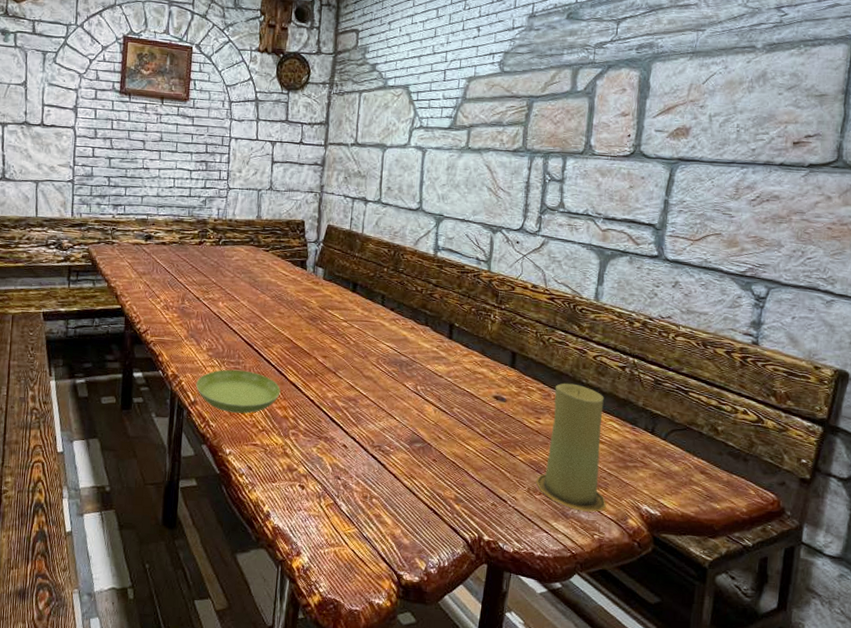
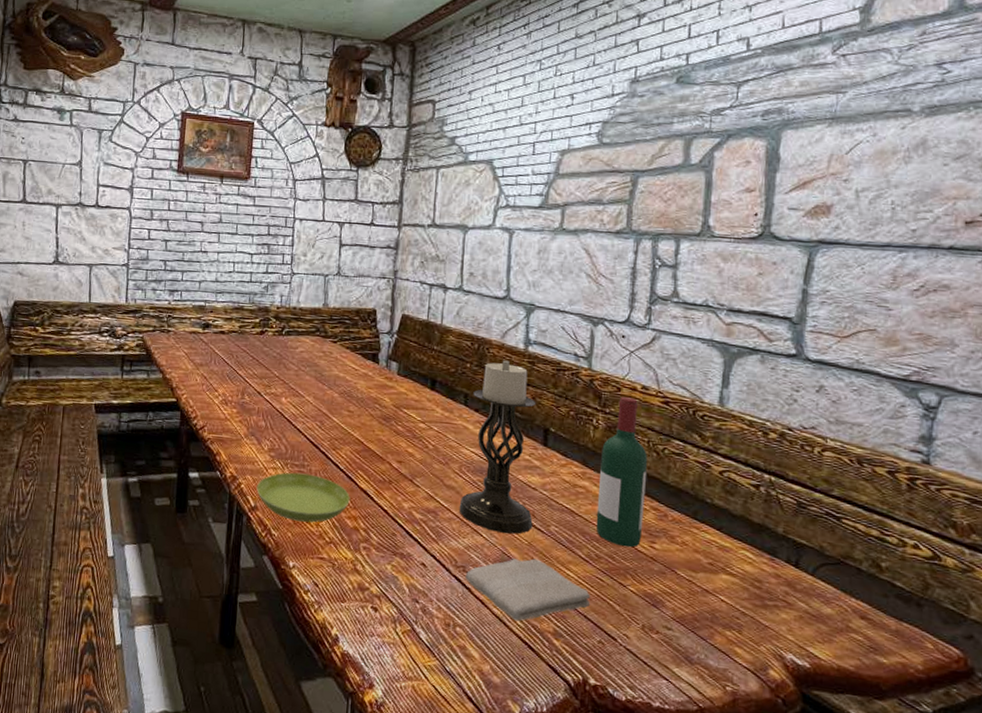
candle holder: none [376,264,443,417] -> present [459,360,535,535]
washcloth: none [380,436,486,491] -> present [465,559,591,622]
wine bottle: none [491,295,535,424] -> present [596,397,647,548]
candle: present [536,383,607,512] -> none [651,501,742,659]

